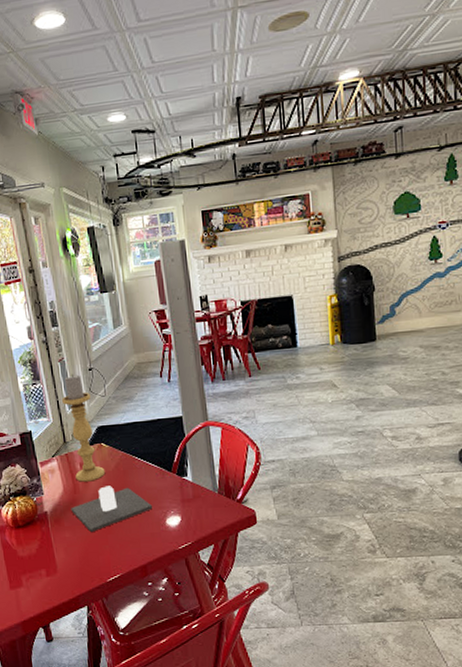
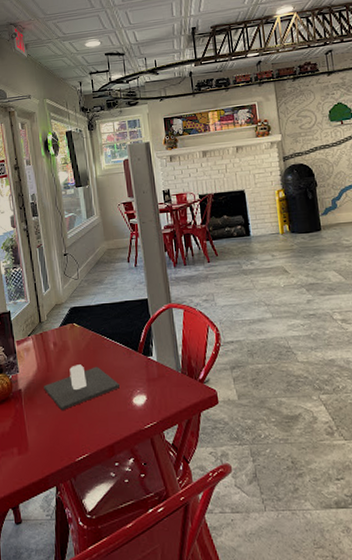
candle holder: present [62,373,106,482] -> none [39,258,77,361]

